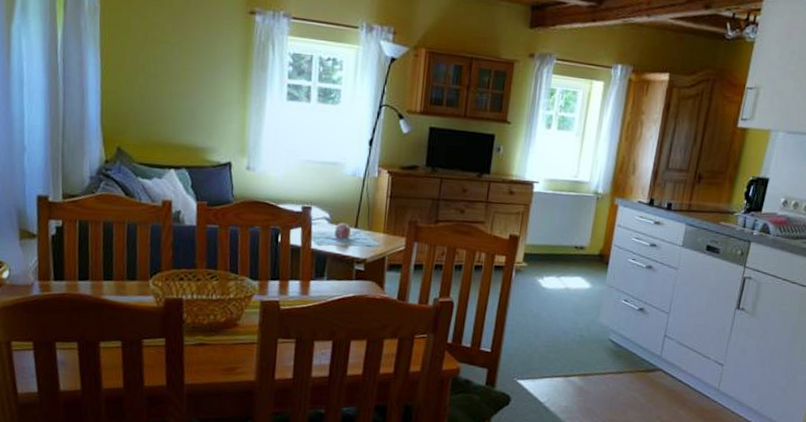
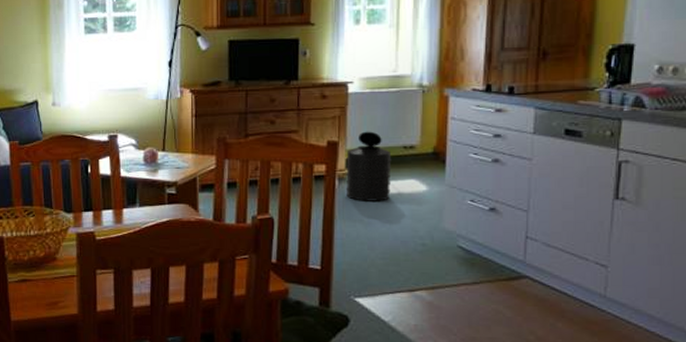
trash can: none [520,229,564,295] -> present [345,131,392,201]

